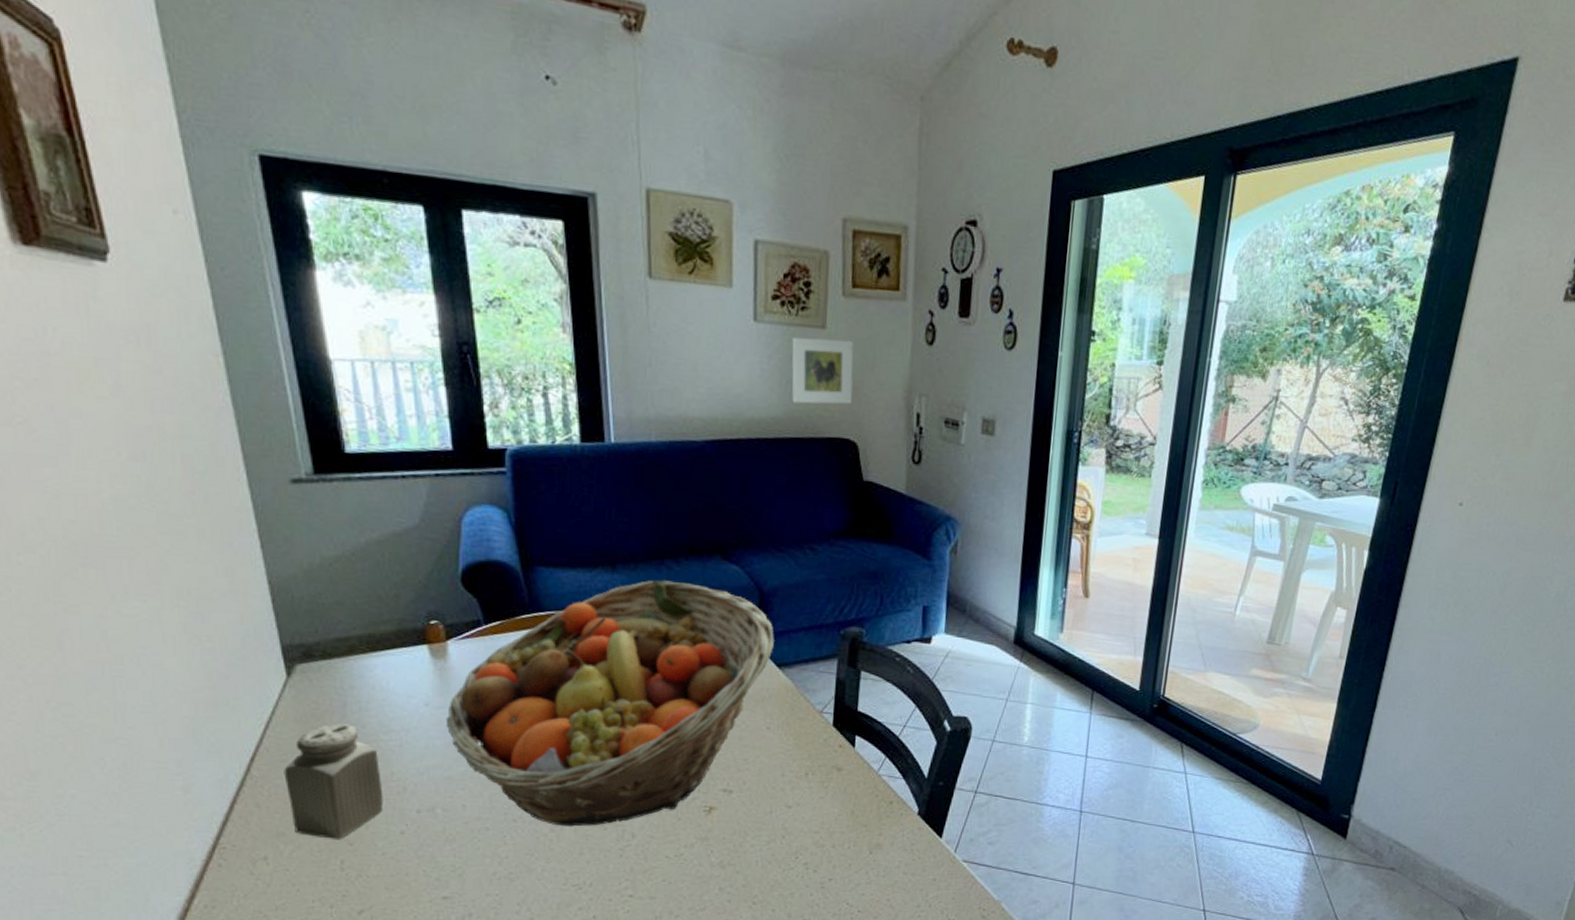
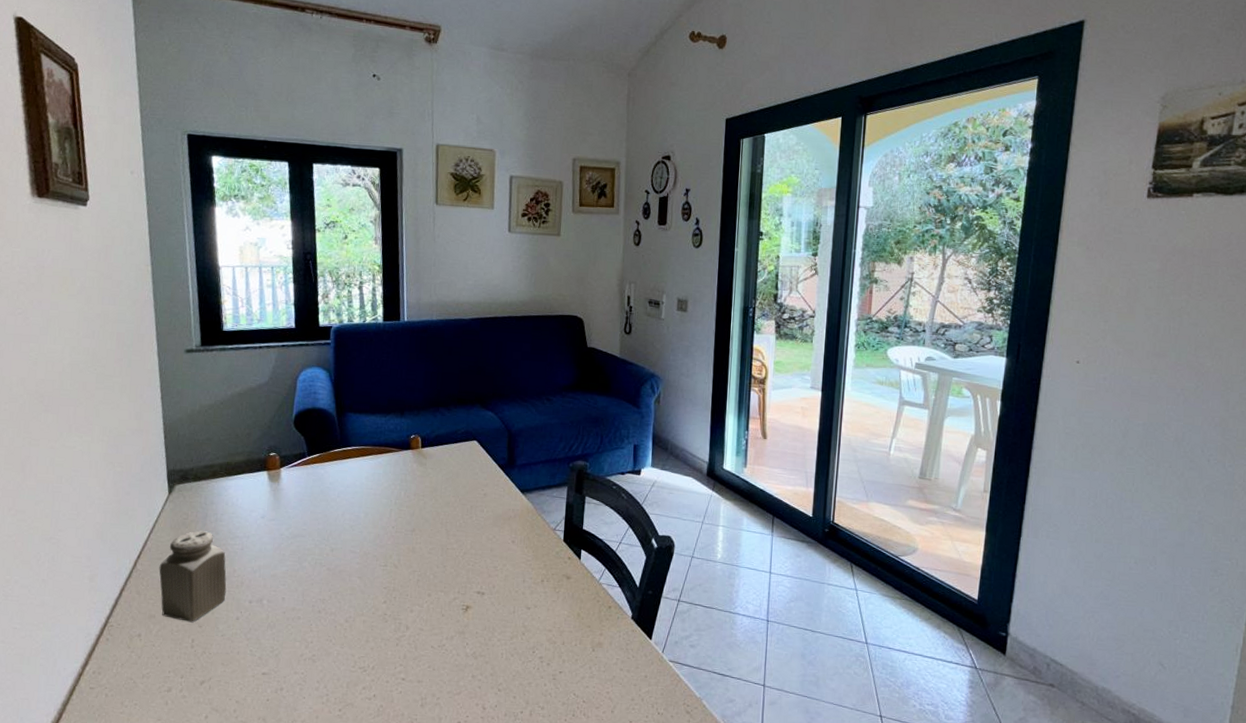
fruit basket: present [445,580,774,827] -> none [275,423,519,619]
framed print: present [791,337,854,405] -> none [535,242,580,291]

